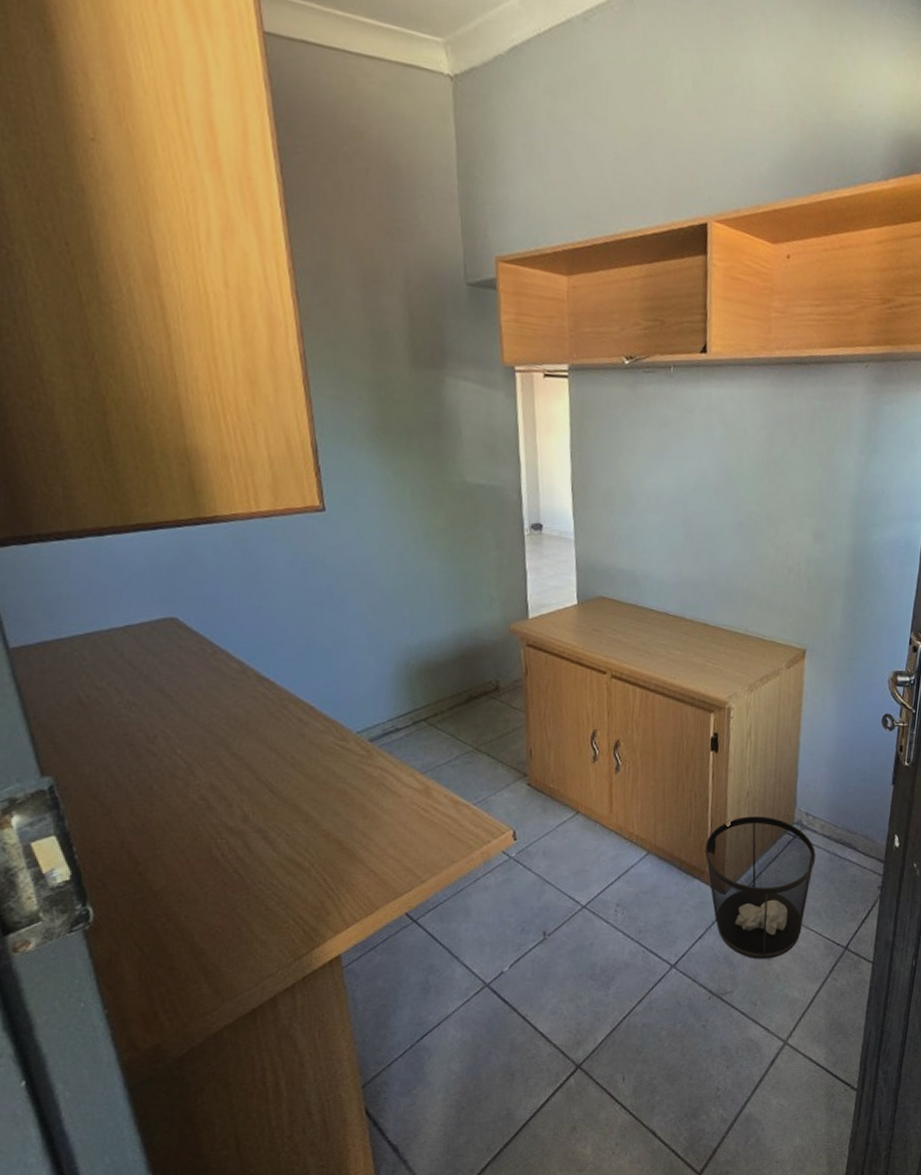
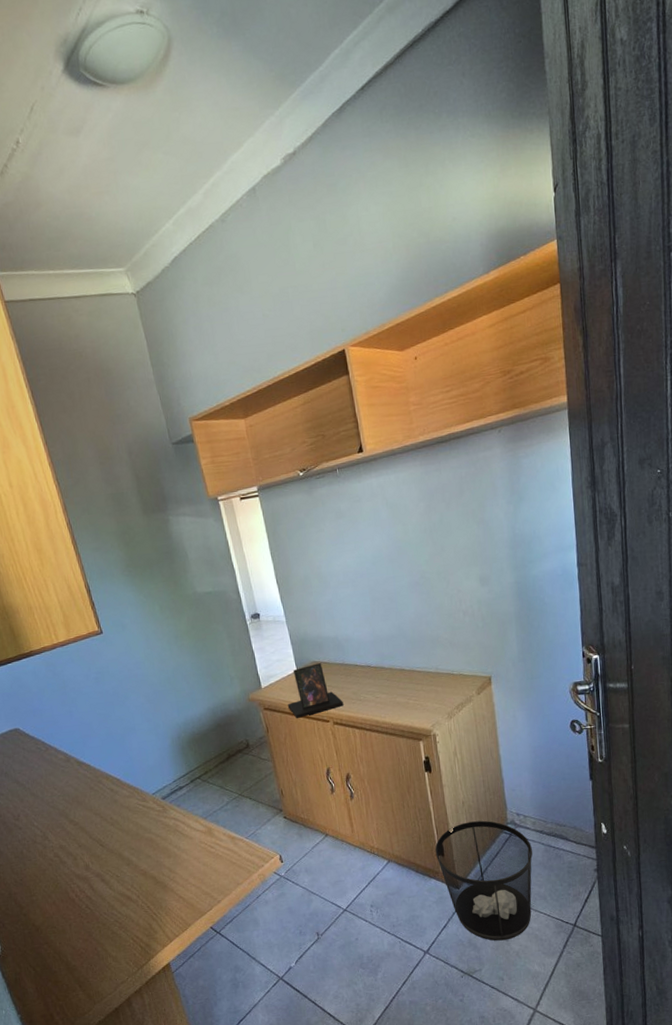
photo frame: none [557,599,628,664] -> present [287,663,343,719]

